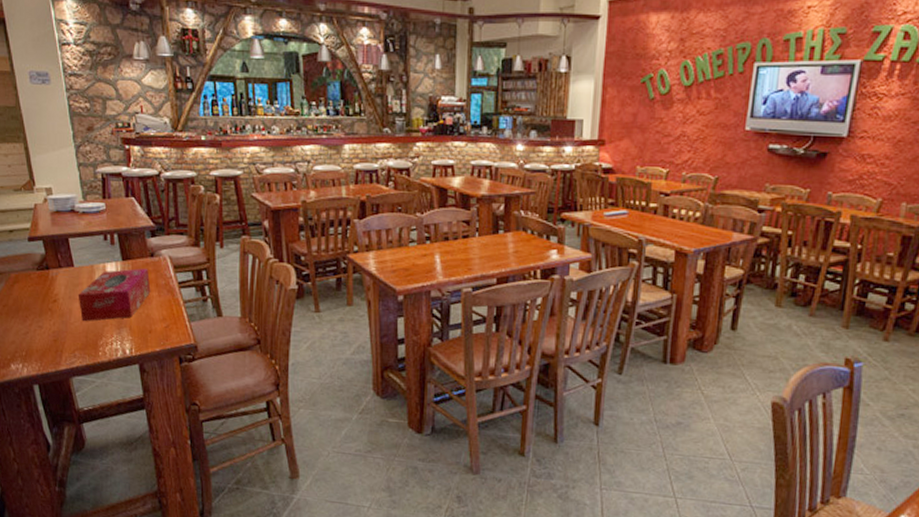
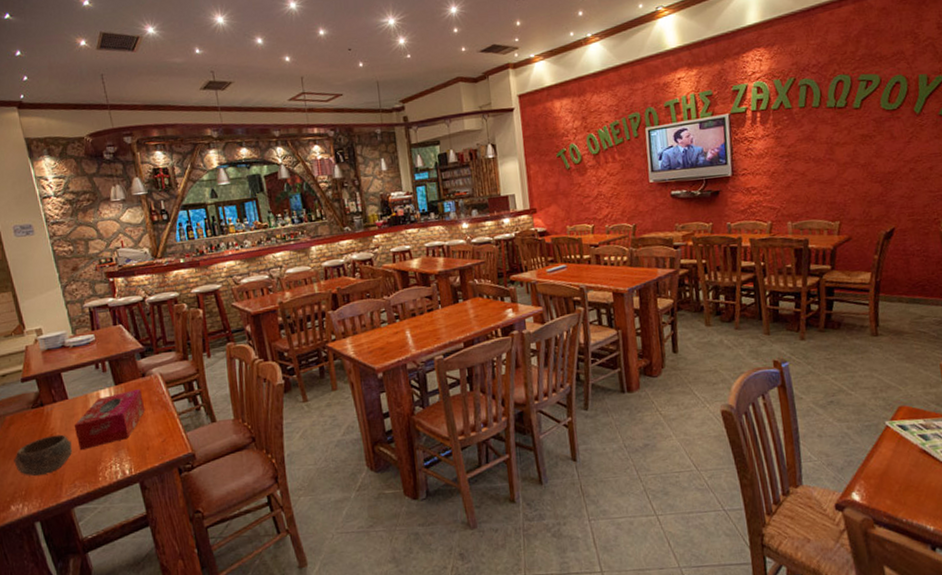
bowl: none [16,301,74,340] -> present [14,434,72,477]

